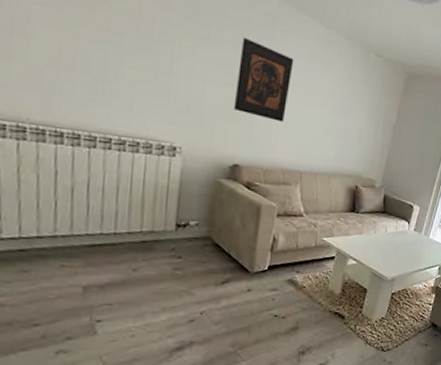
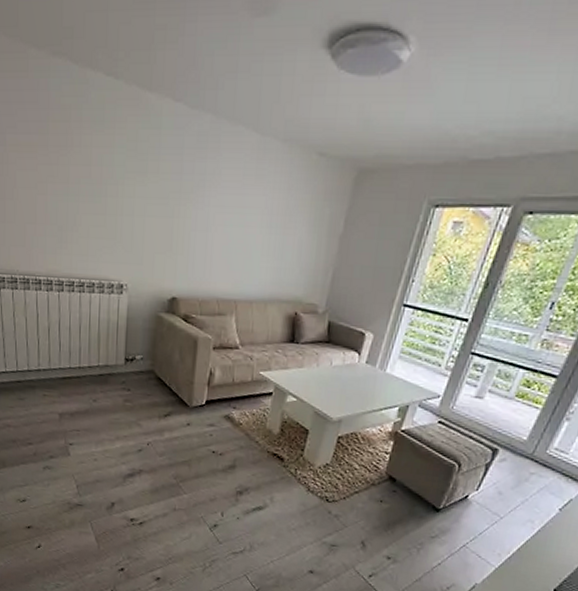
wall art: present [233,37,294,122] -> none [170,164,227,248]

